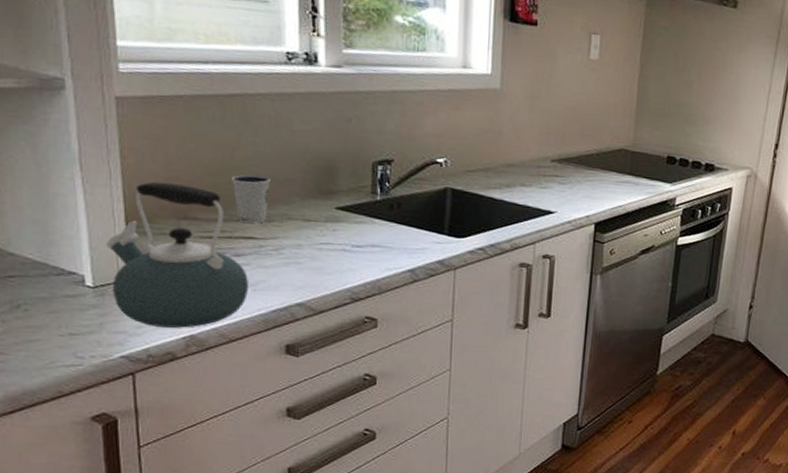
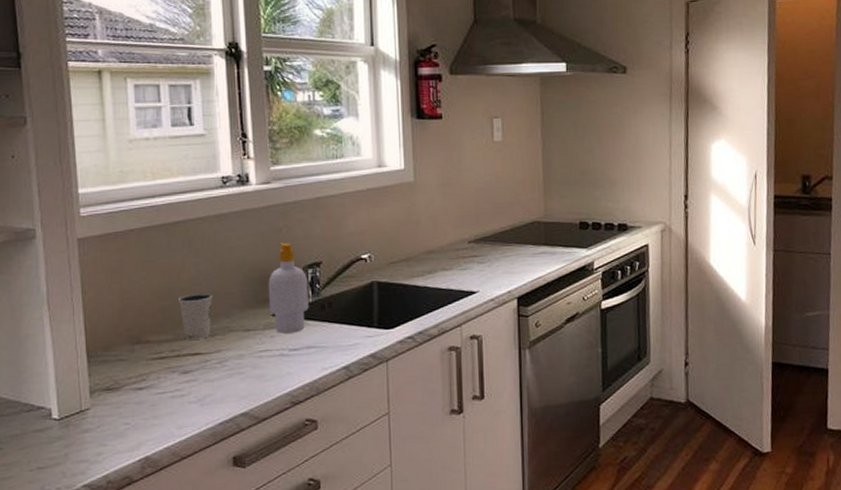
kettle: present [105,181,250,328] -> none [69,310,197,452]
soap bottle: none [332,133,377,230] -> present [268,242,309,334]

